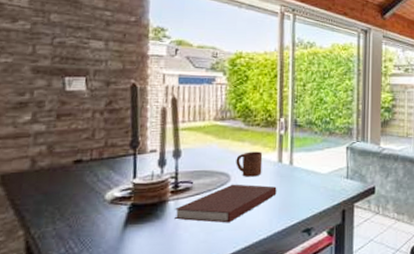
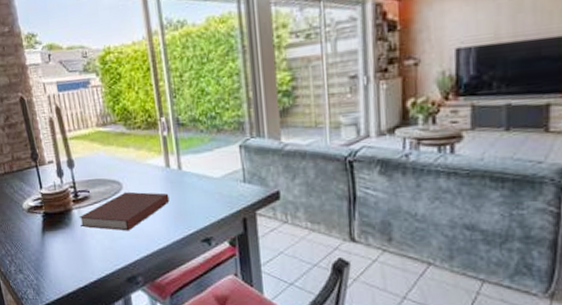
cup: present [236,151,263,177] -> none [124,156,151,185]

